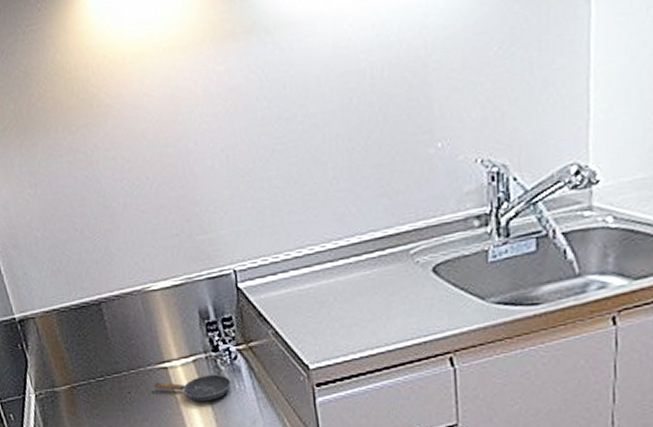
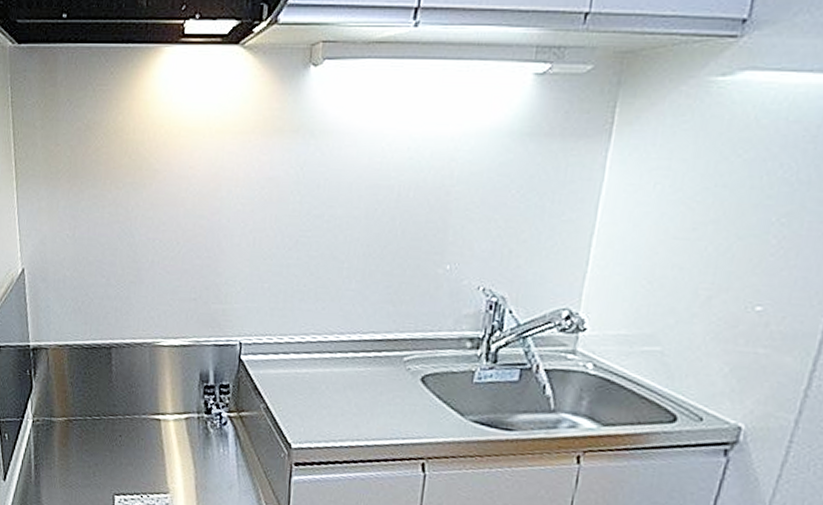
frying pan: present [154,374,231,402] -> none [145,431,216,459]

